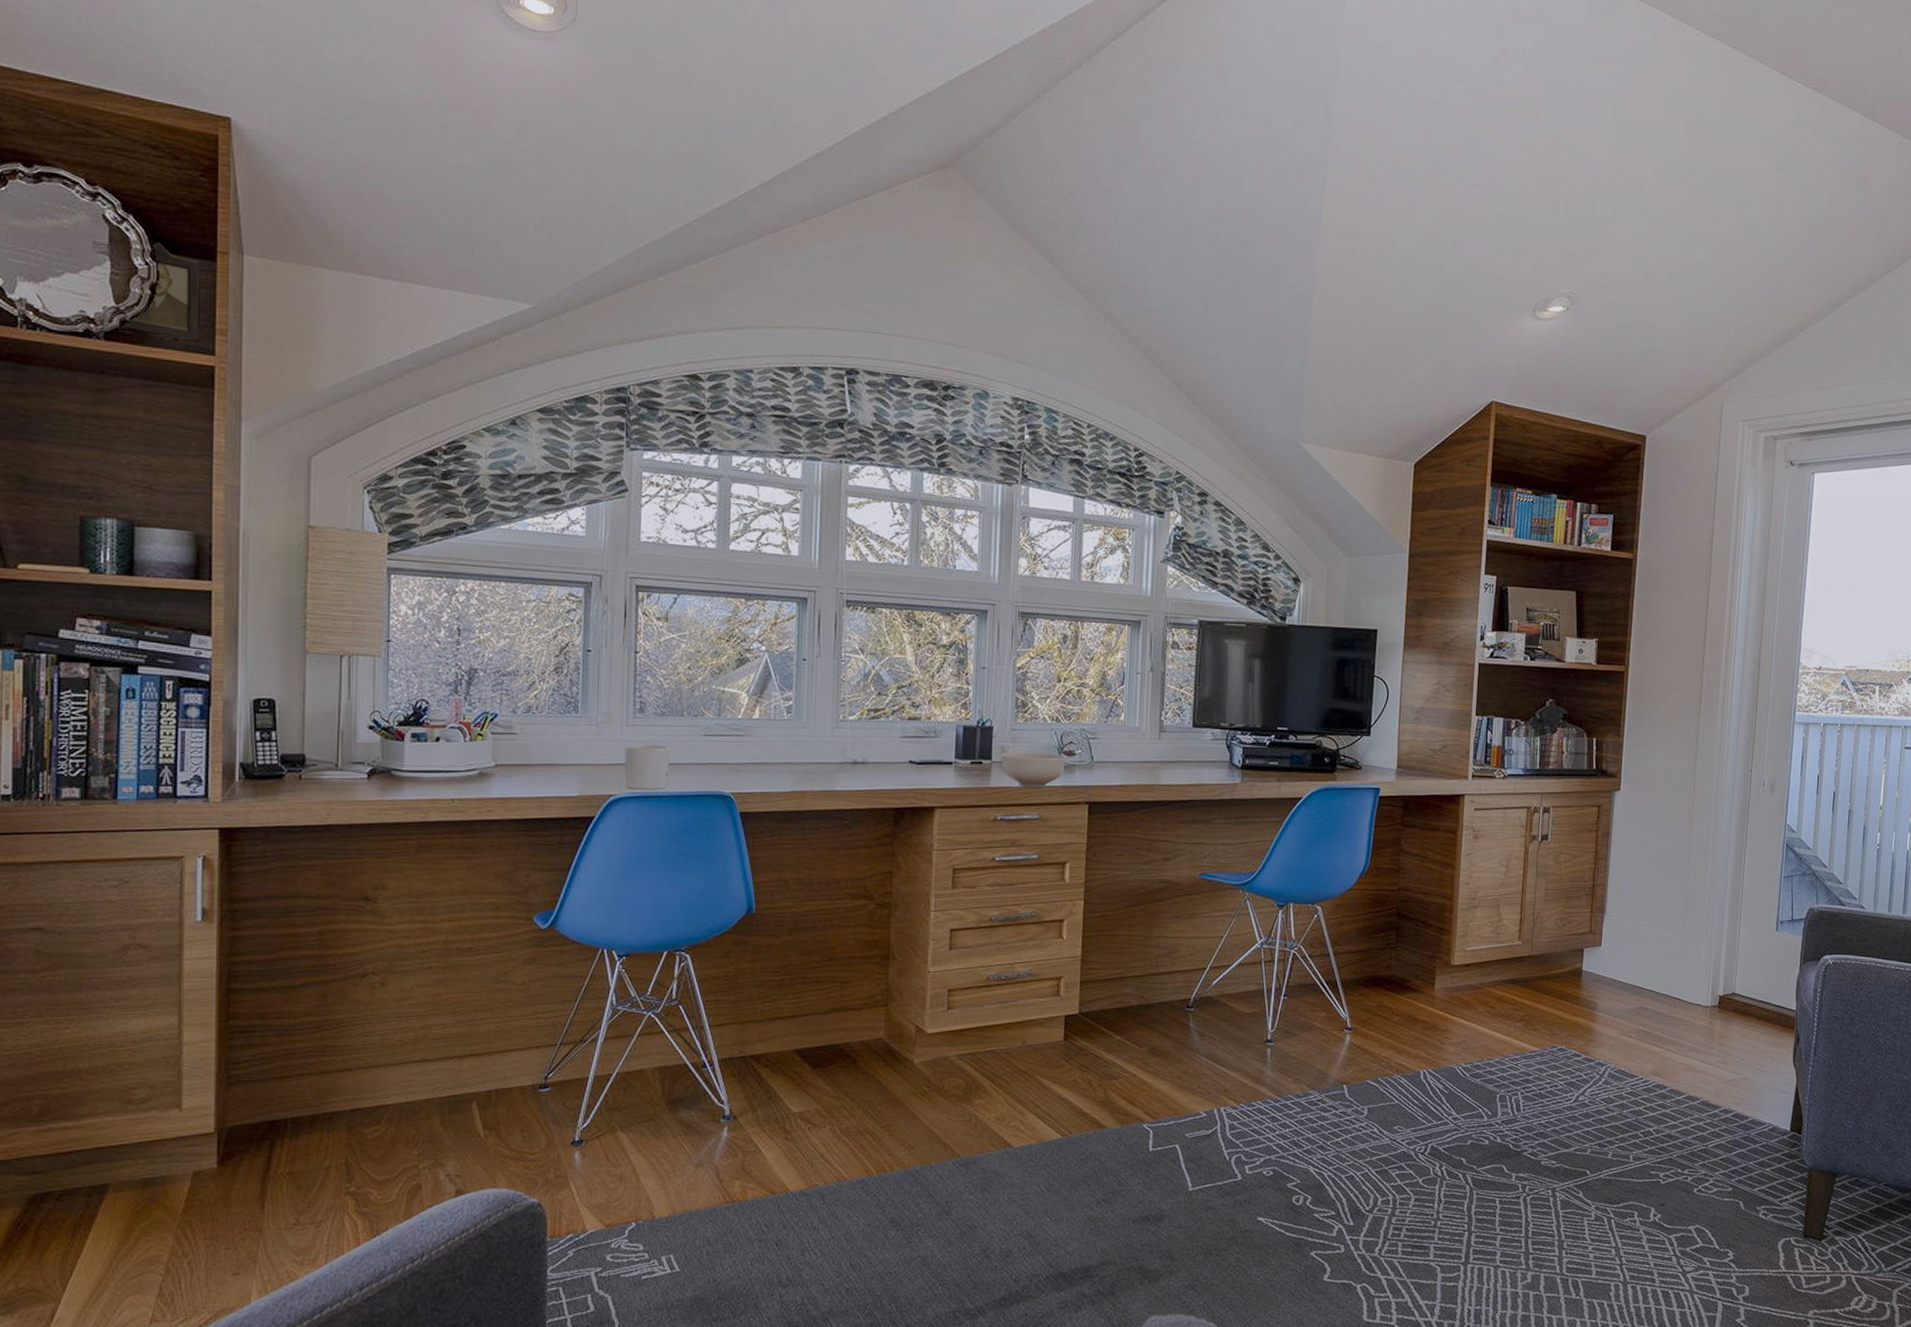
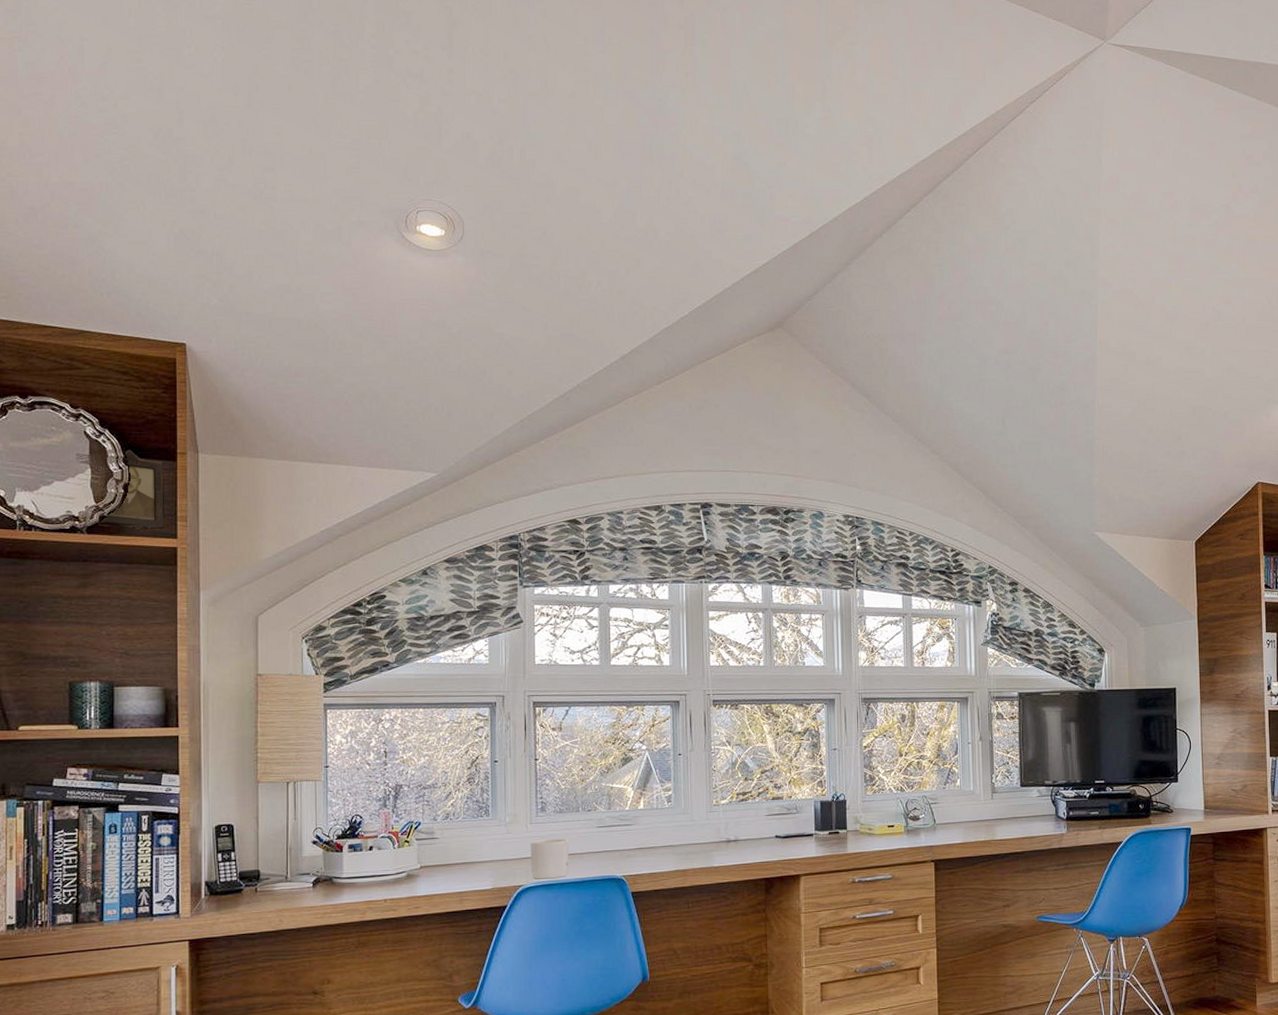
bowl: present [1001,752,1066,789] -> none [855,819,912,852]

